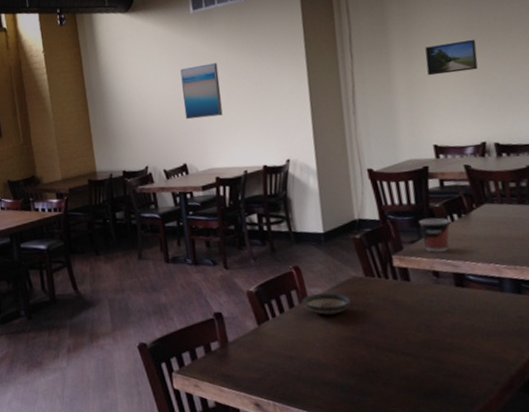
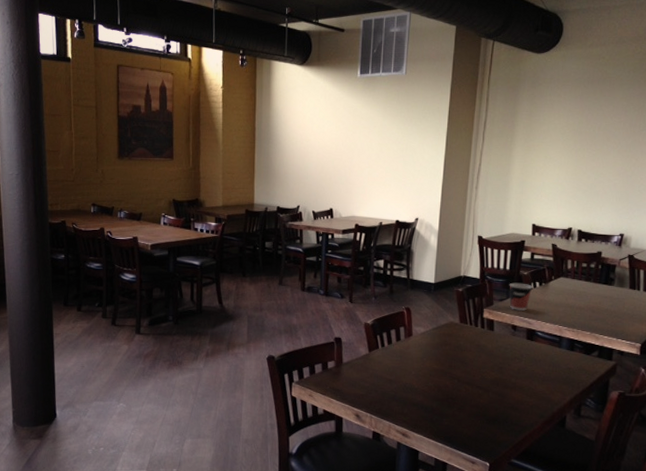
wall art: present [180,62,223,120] -> none [338,124,373,172]
saucer: present [302,293,352,315] -> none [407,332,446,350]
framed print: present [425,39,478,76] -> none [540,142,581,168]

